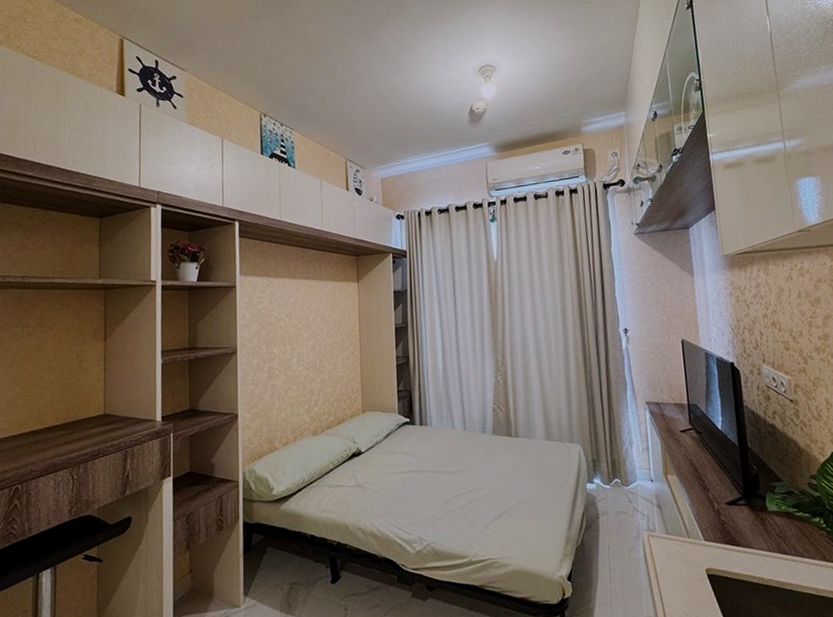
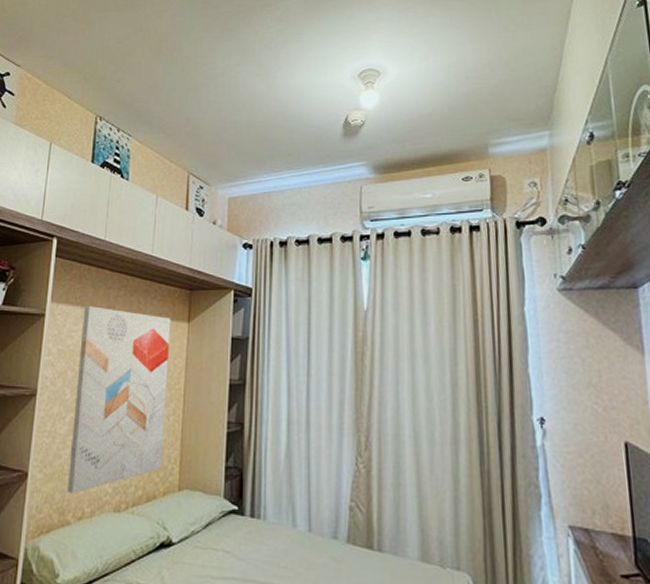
wall art: none [269,276,348,426] -> present [68,306,171,493]

